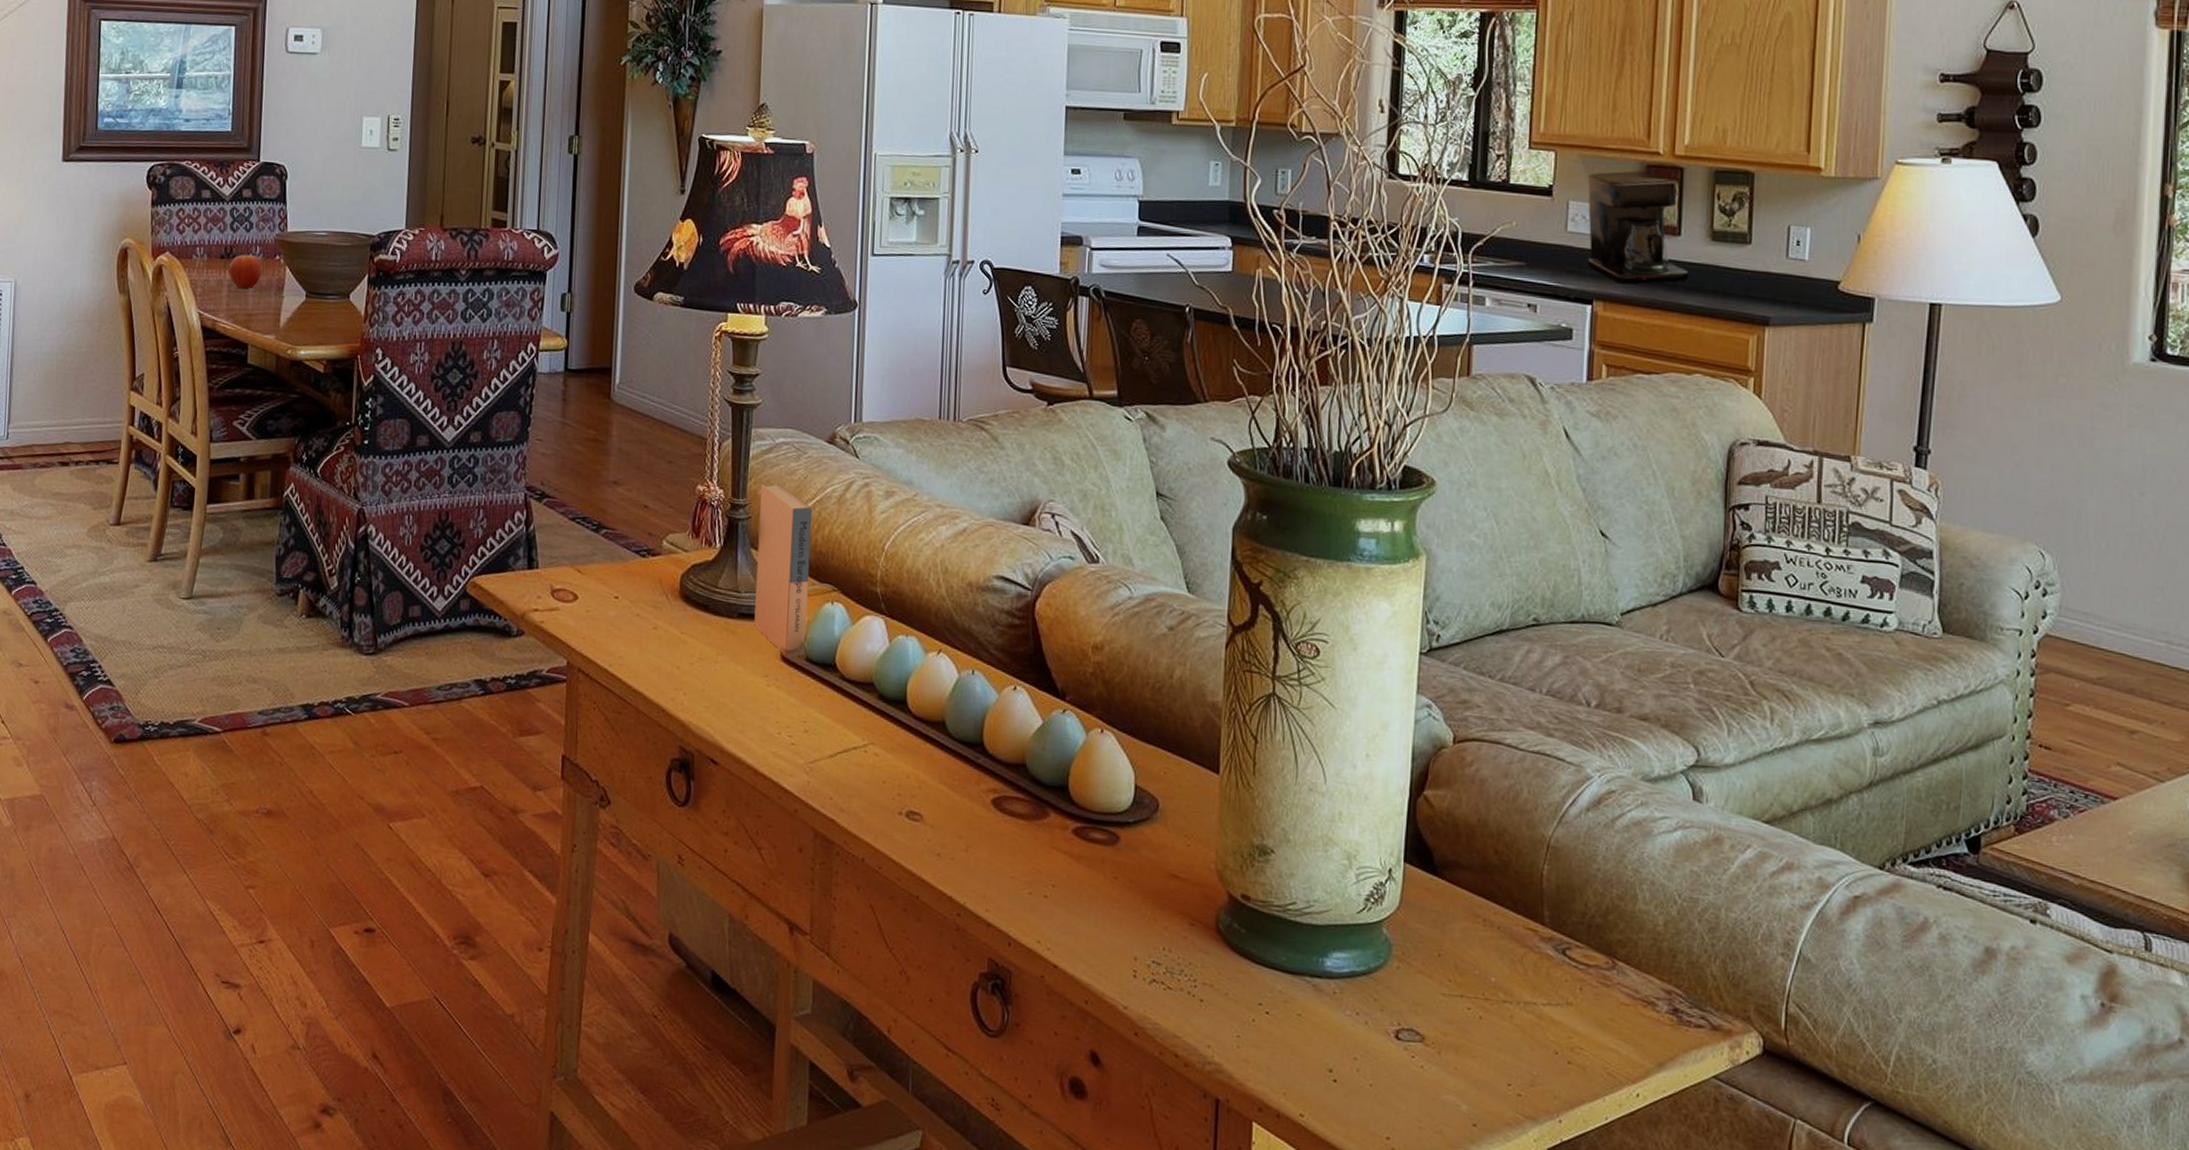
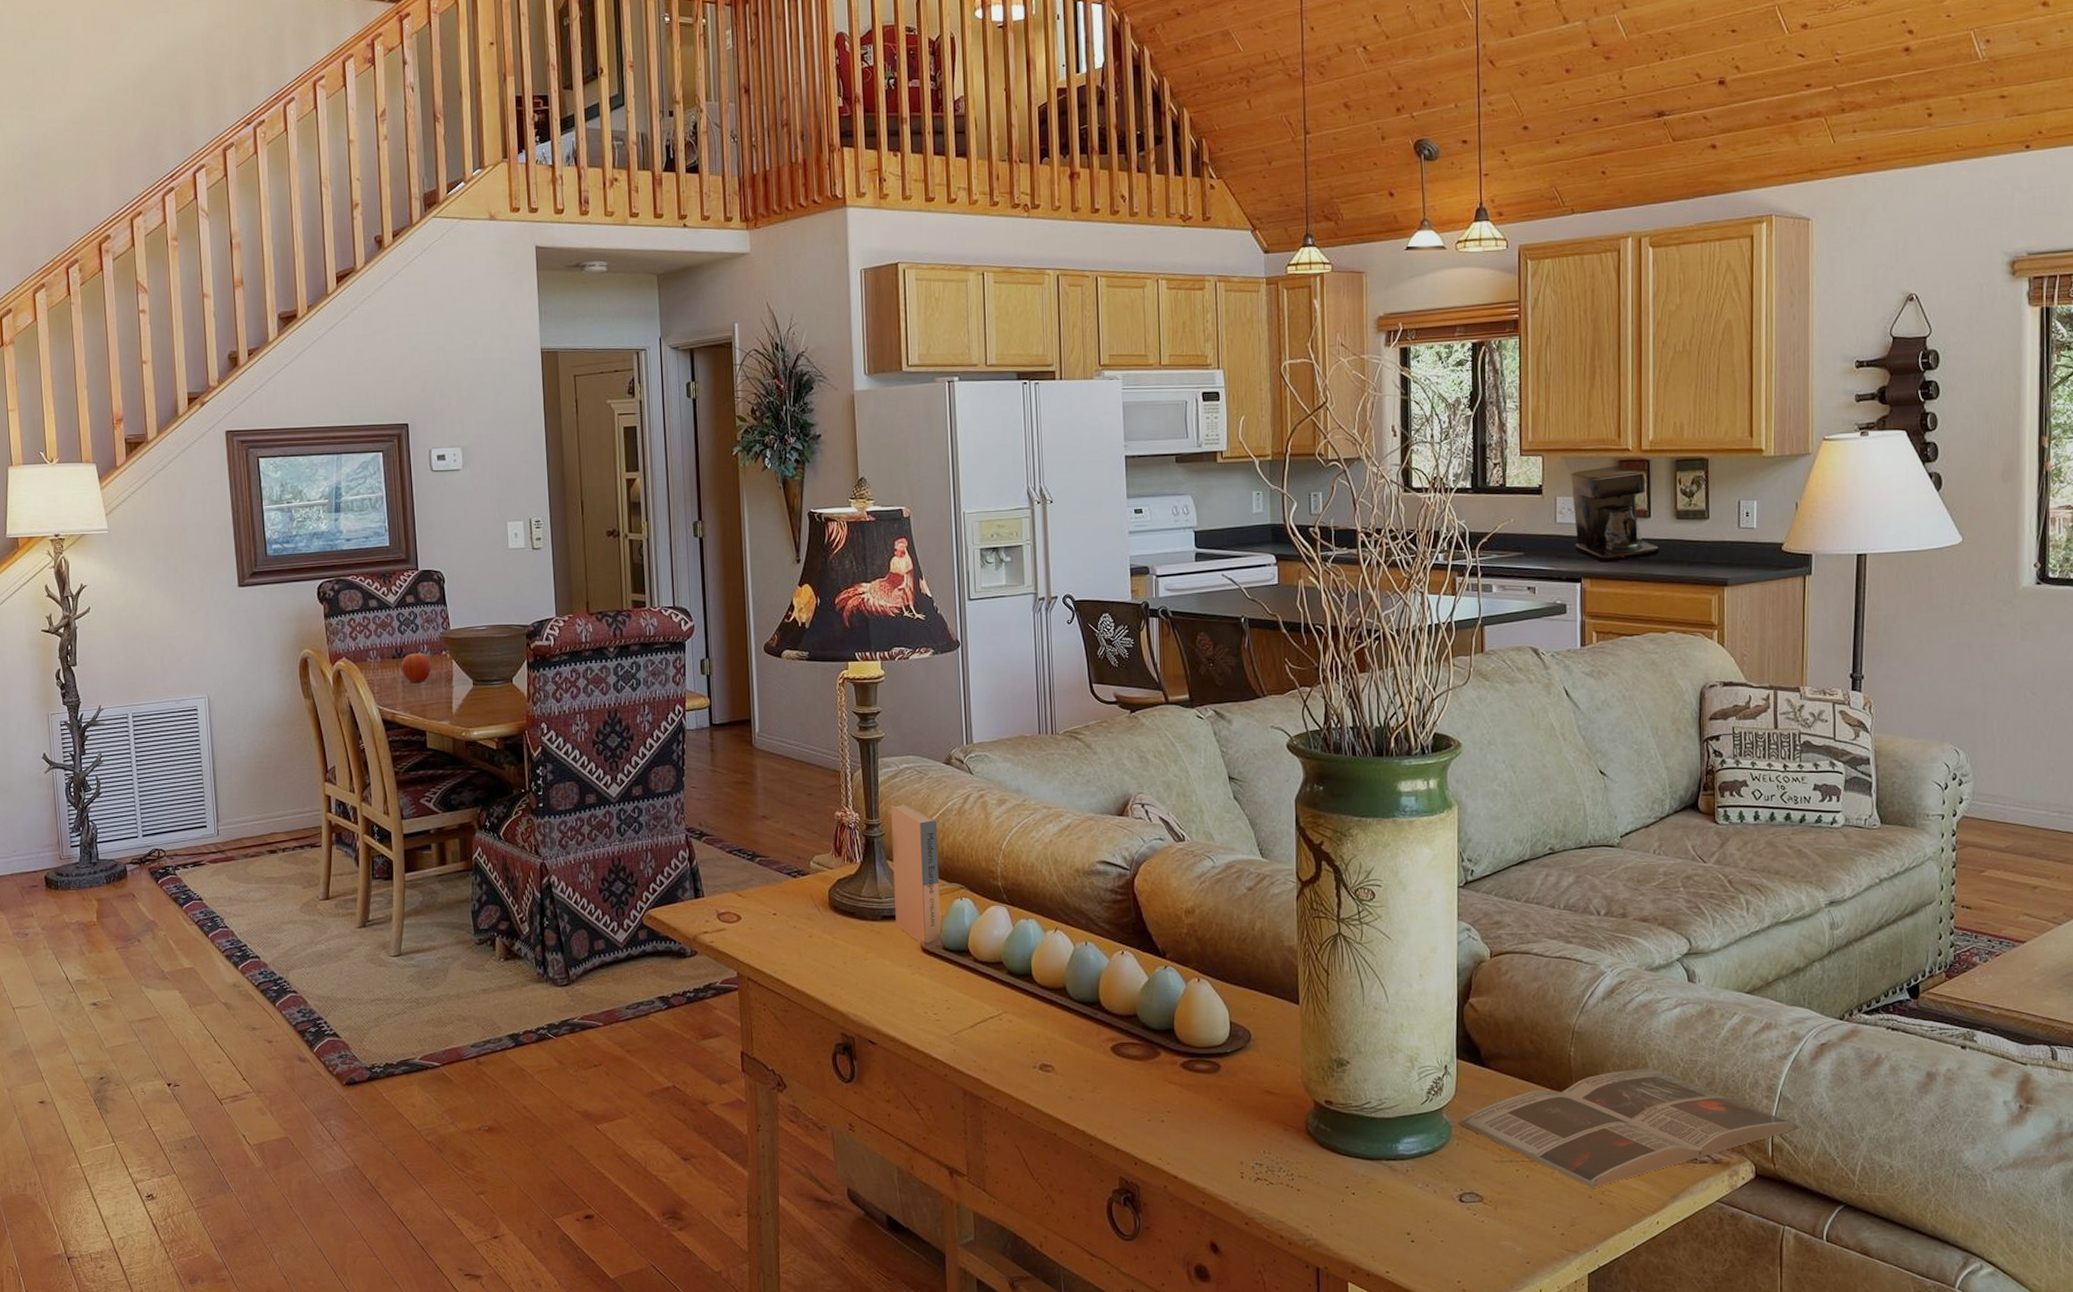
magazine: none [1400,900,1823,1043] -> present [1458,1069,1801,1189]

